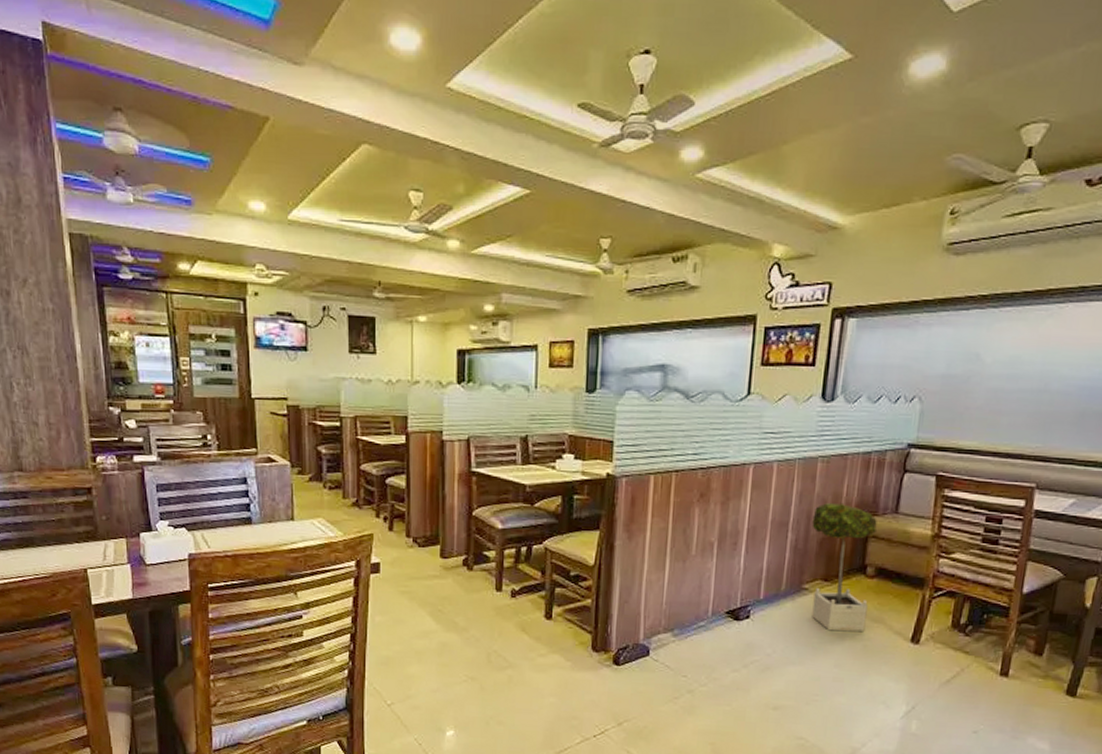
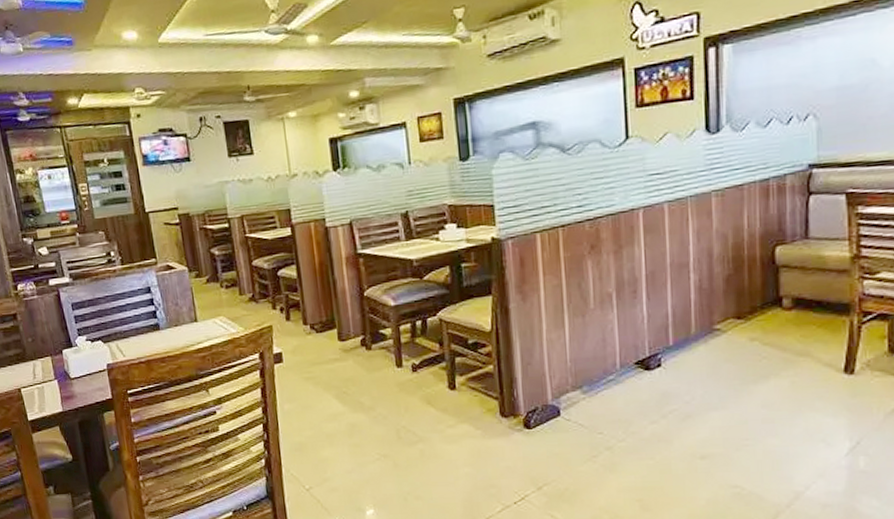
potted tree: present [812,502,877,632] -> none [714,235,790,371]

